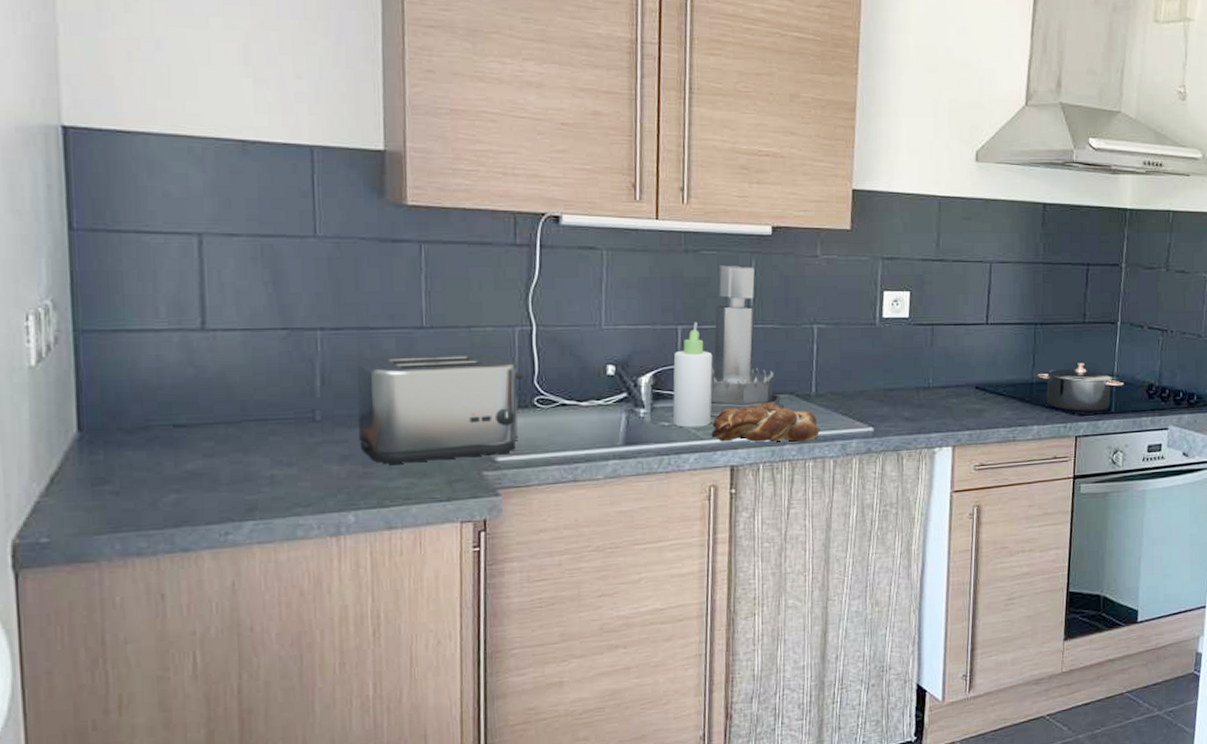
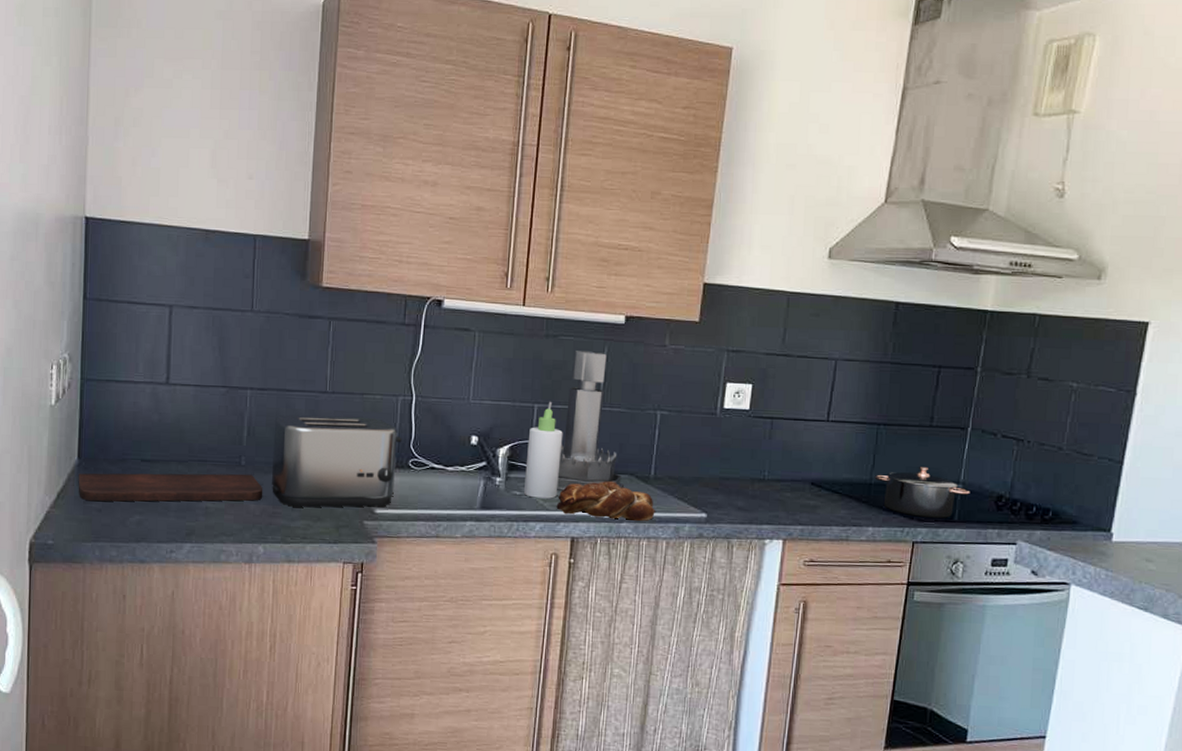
cutting board: none [80,430,349,483] -> present [78,473,263,502]

